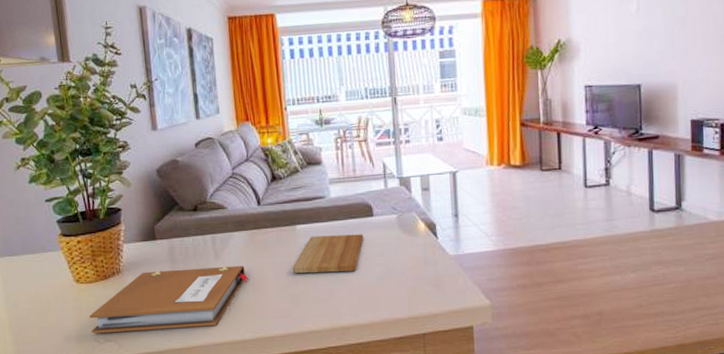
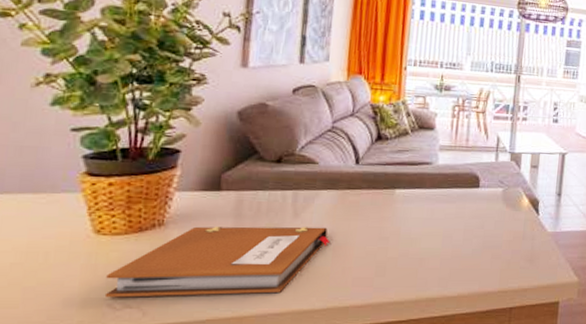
cutting board: present [292,234,364,274] -> none [382,202,466,242]

